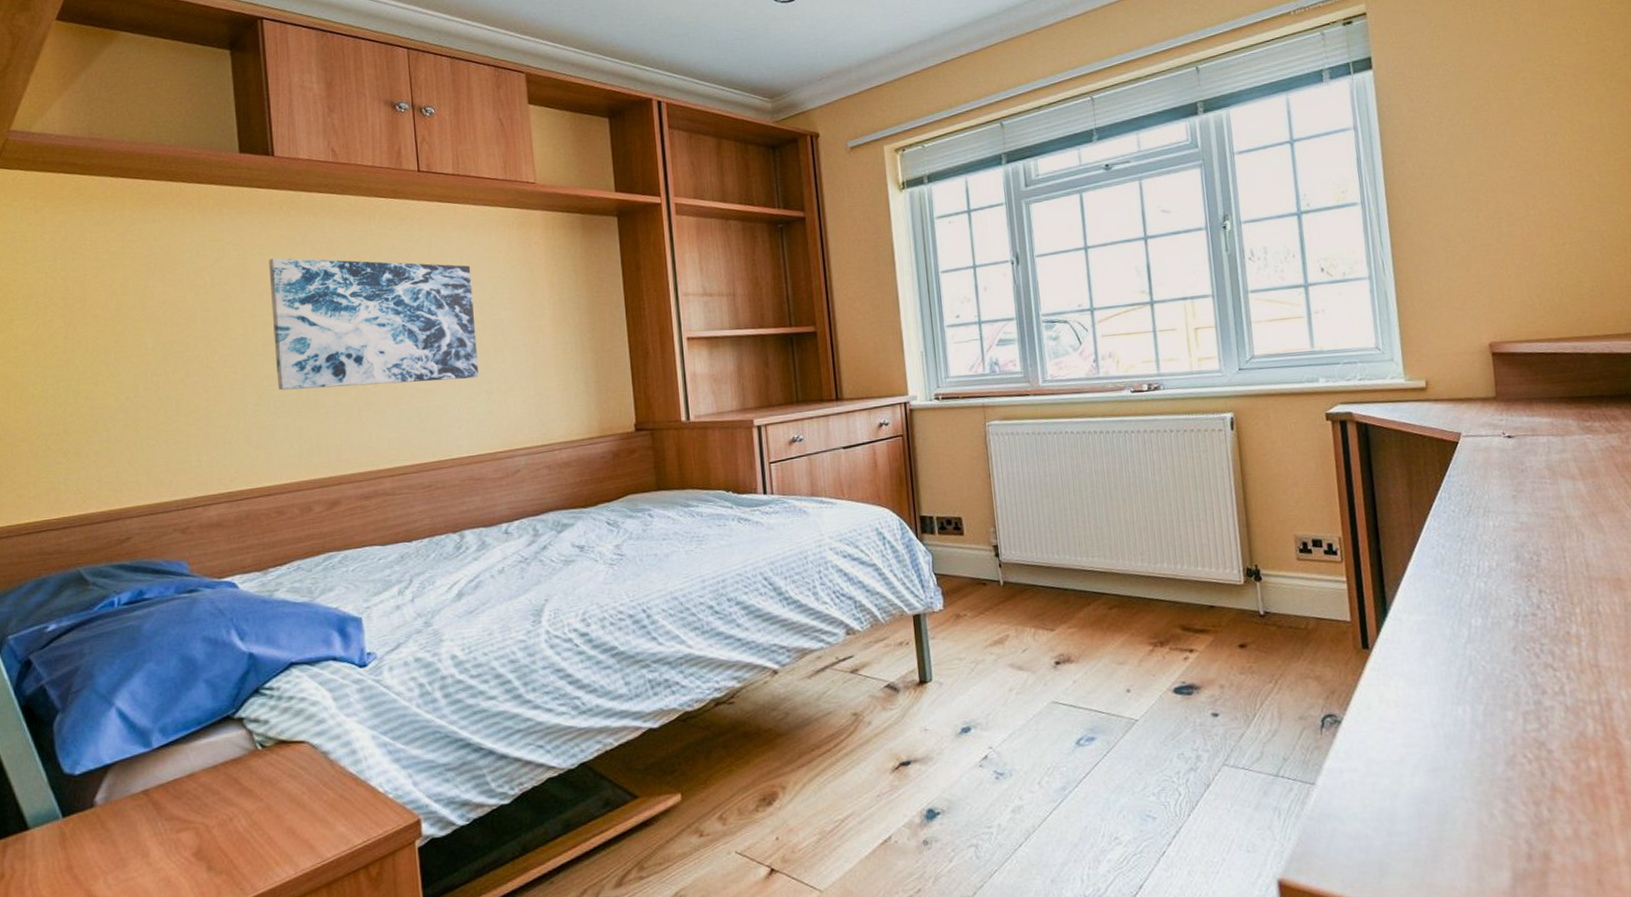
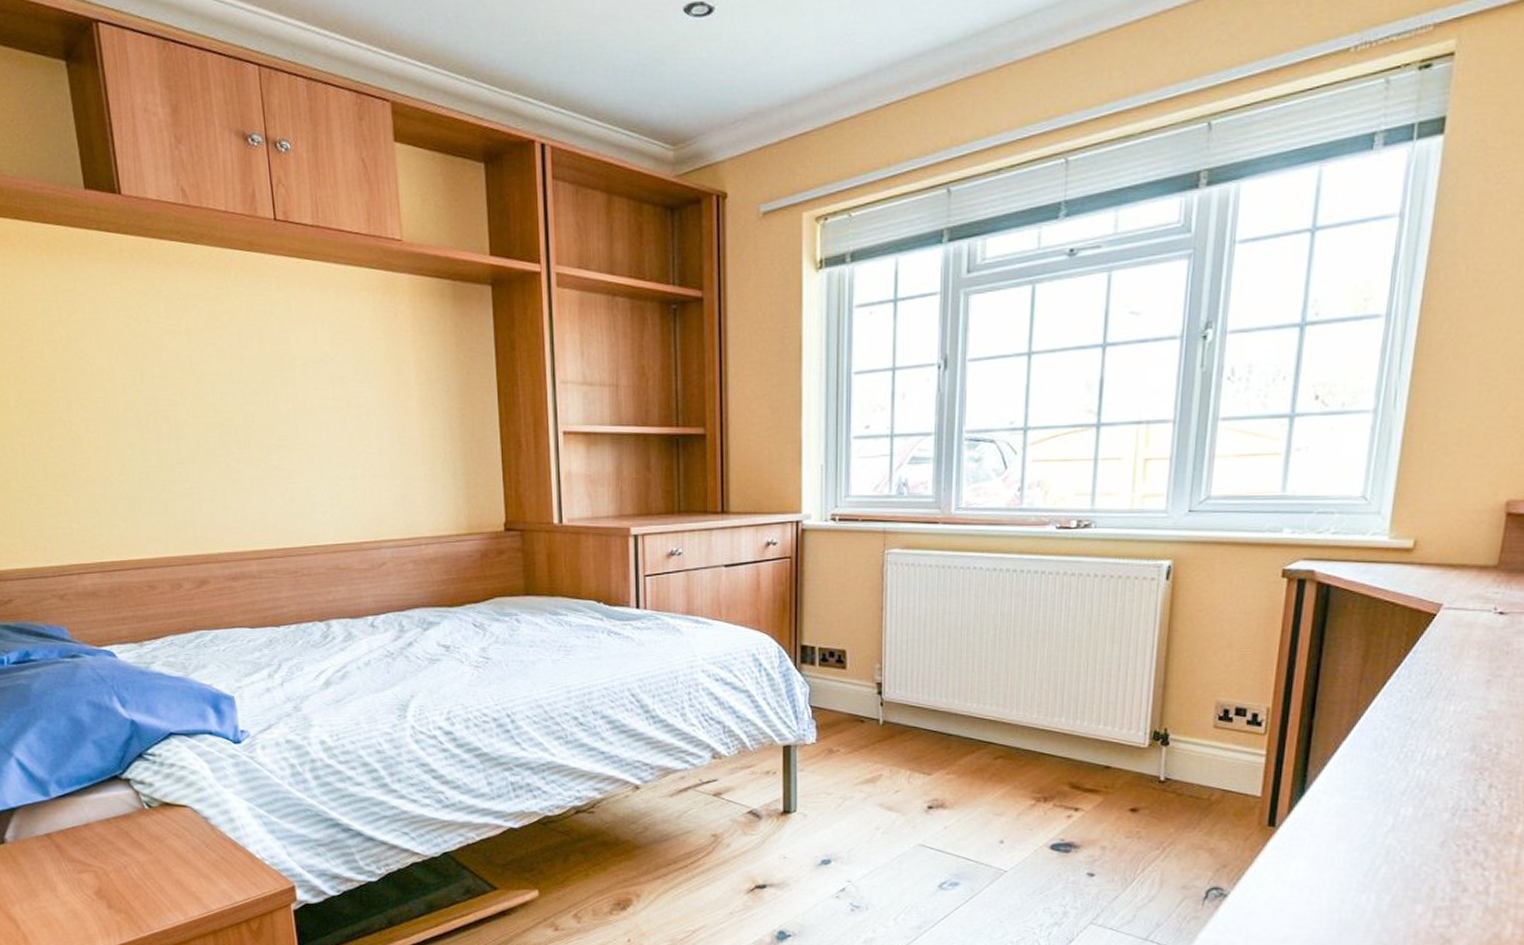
wall art: present [269,257,478,391] -> none [123,314,343,462]

